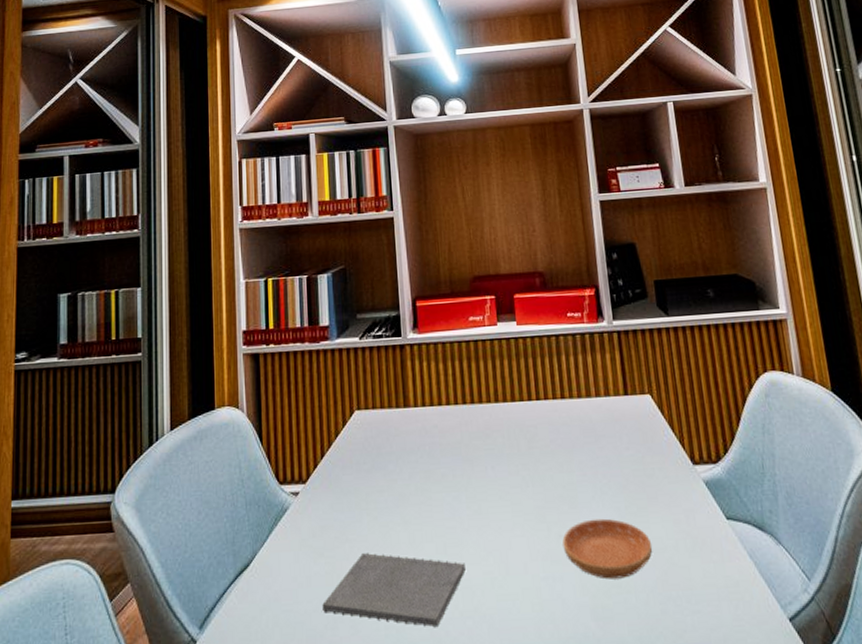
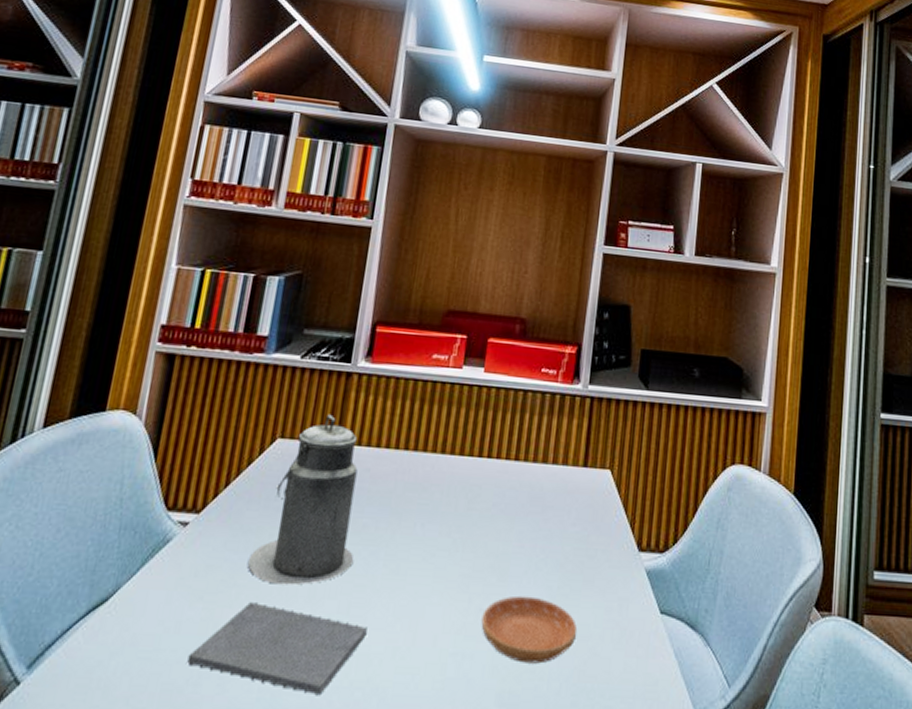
canister: none [353,383,441,536] -> present [247,414,358,585]

